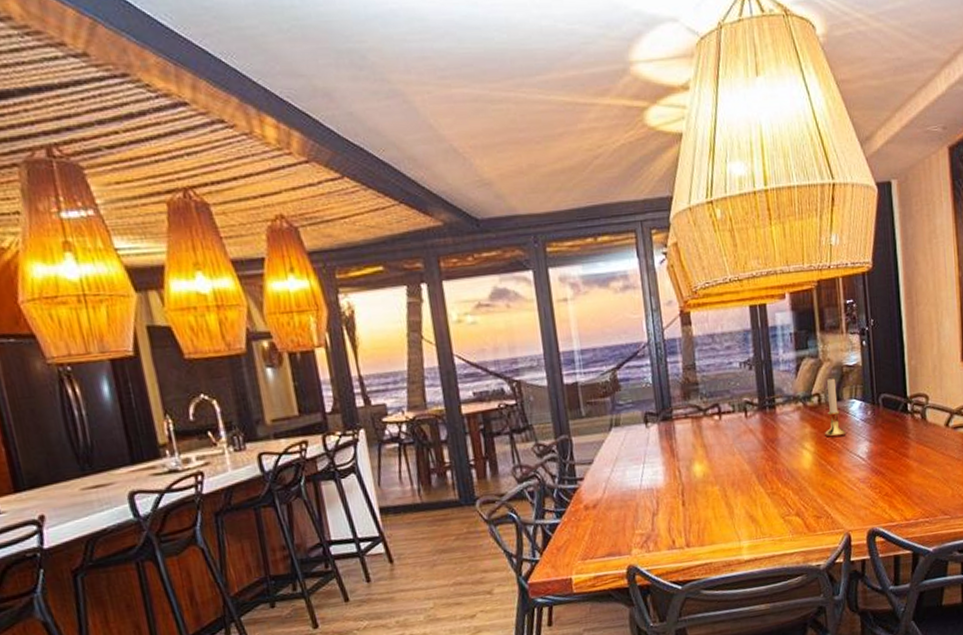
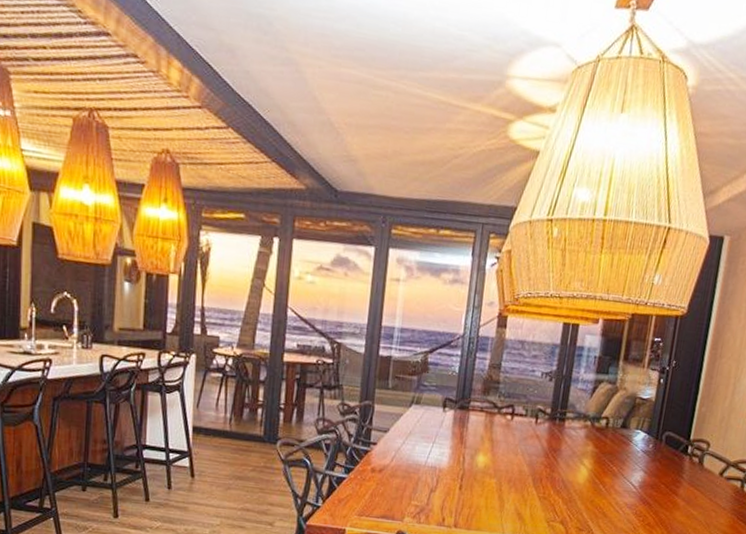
candle holder: present [825,377,846,438] -> none [605,405,627,462]

